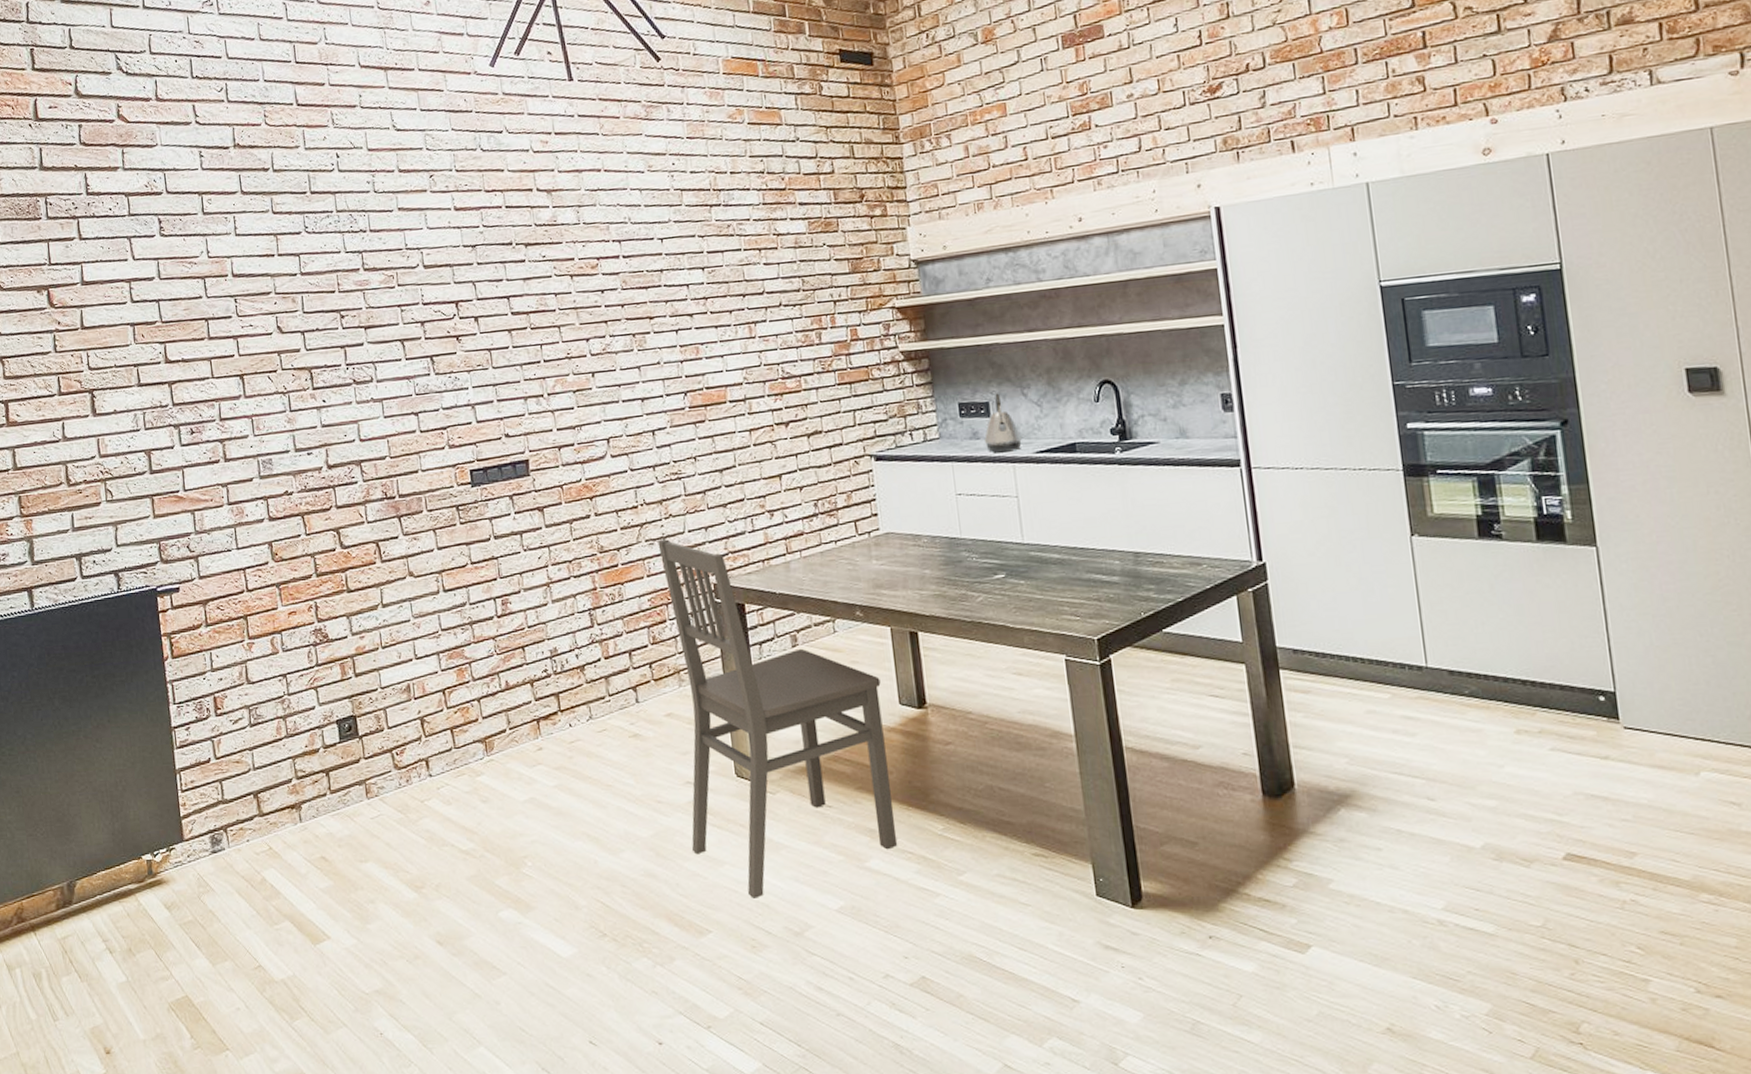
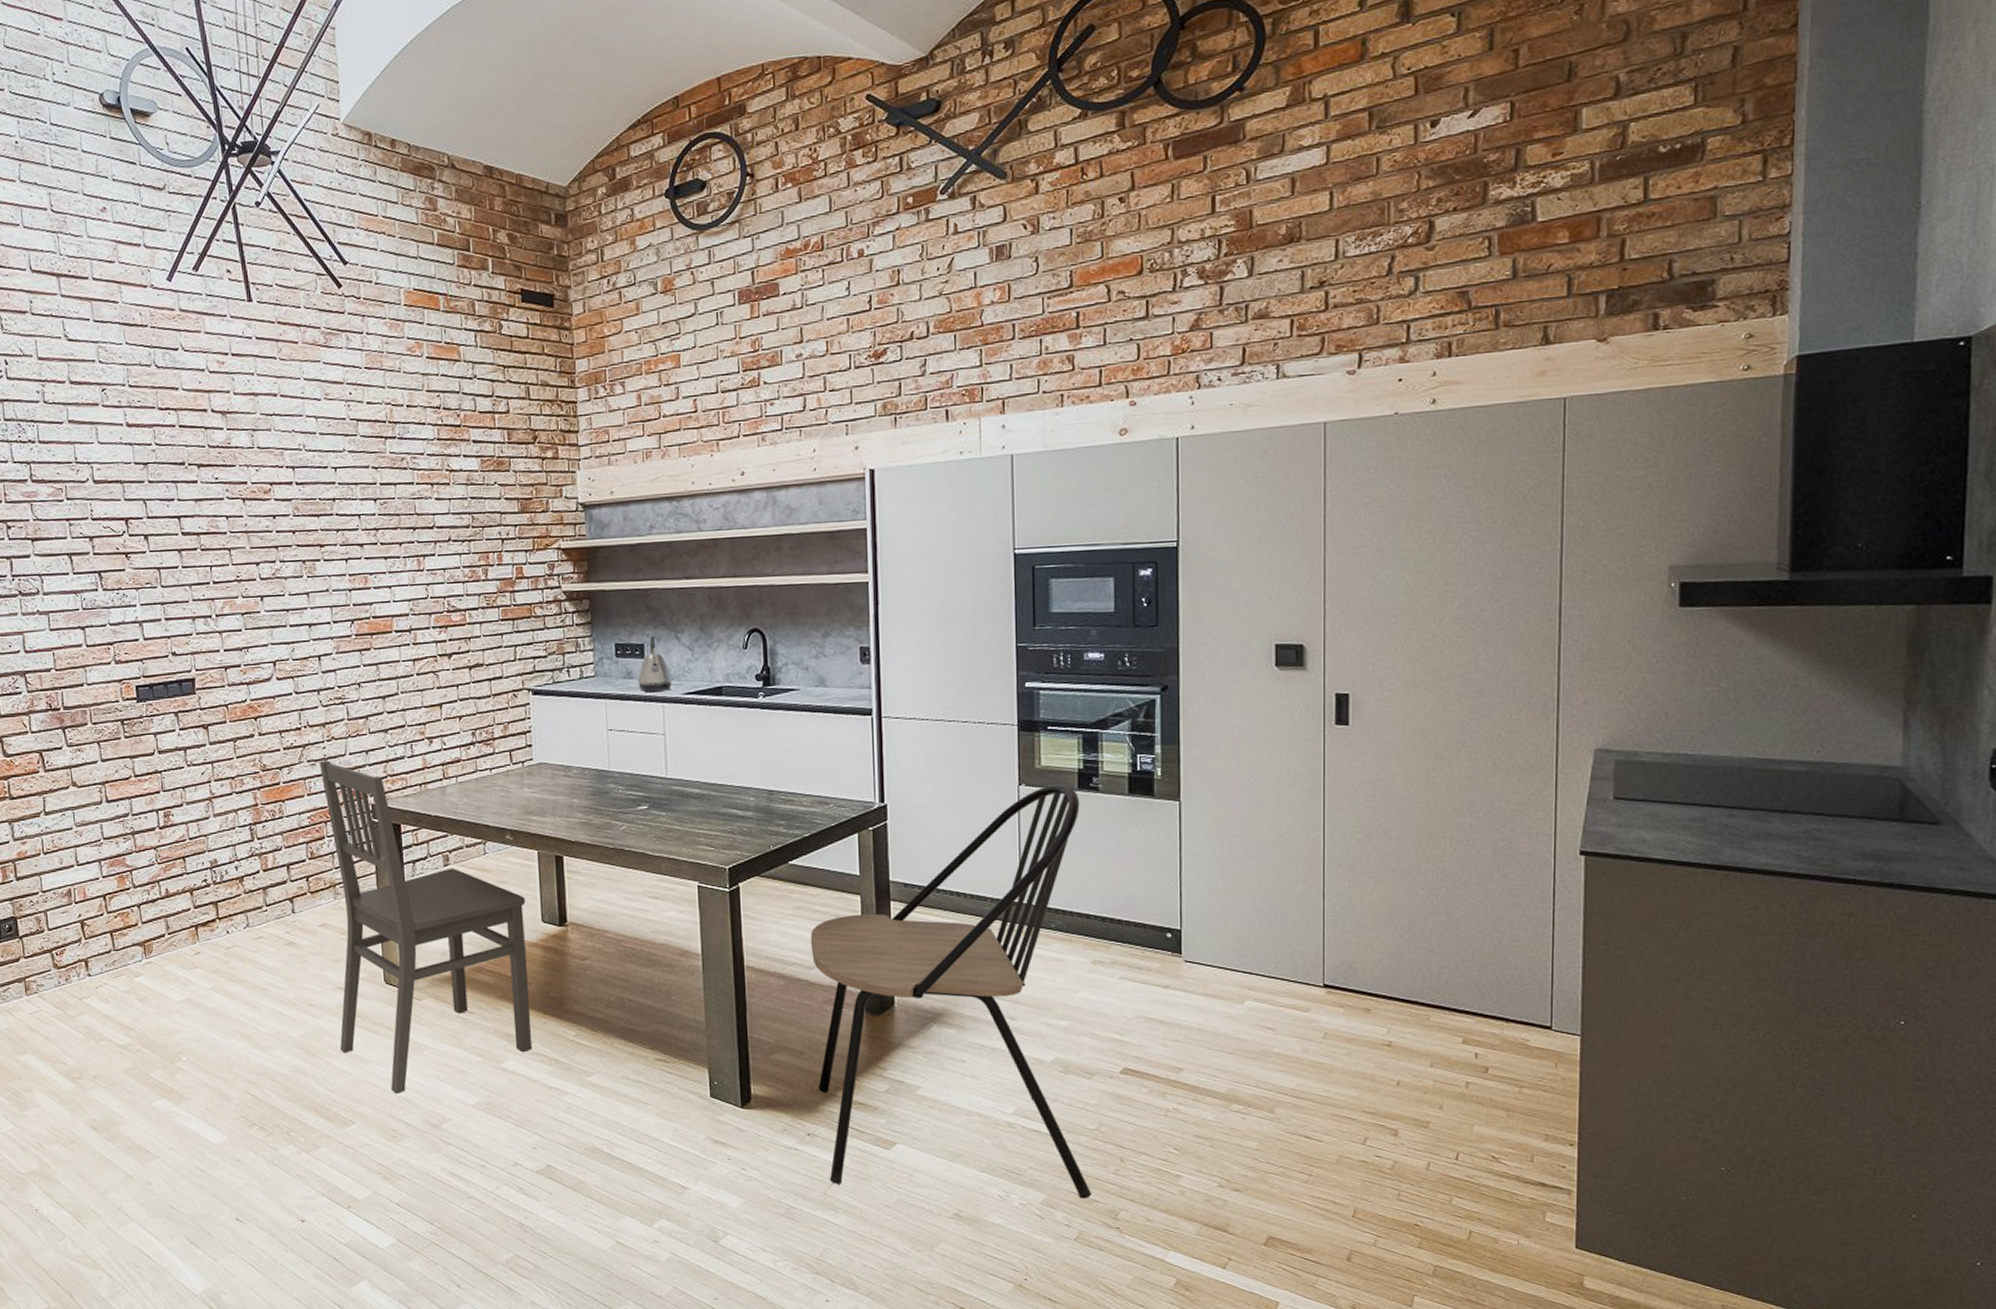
dining chair: none [1193,532,1546,1009] -> present [810,784,1092,1199]

